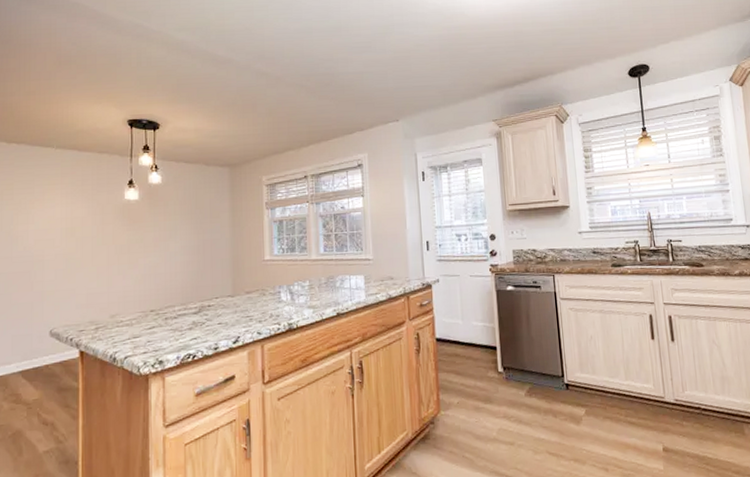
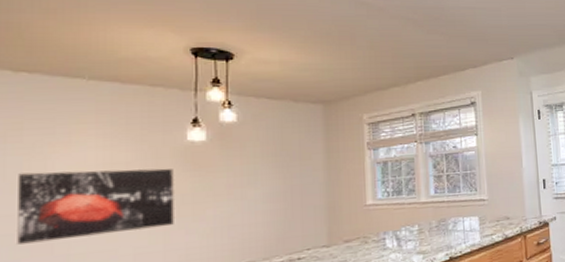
wall art: none [10,222,115,281] -> present [17,168,174,245]

